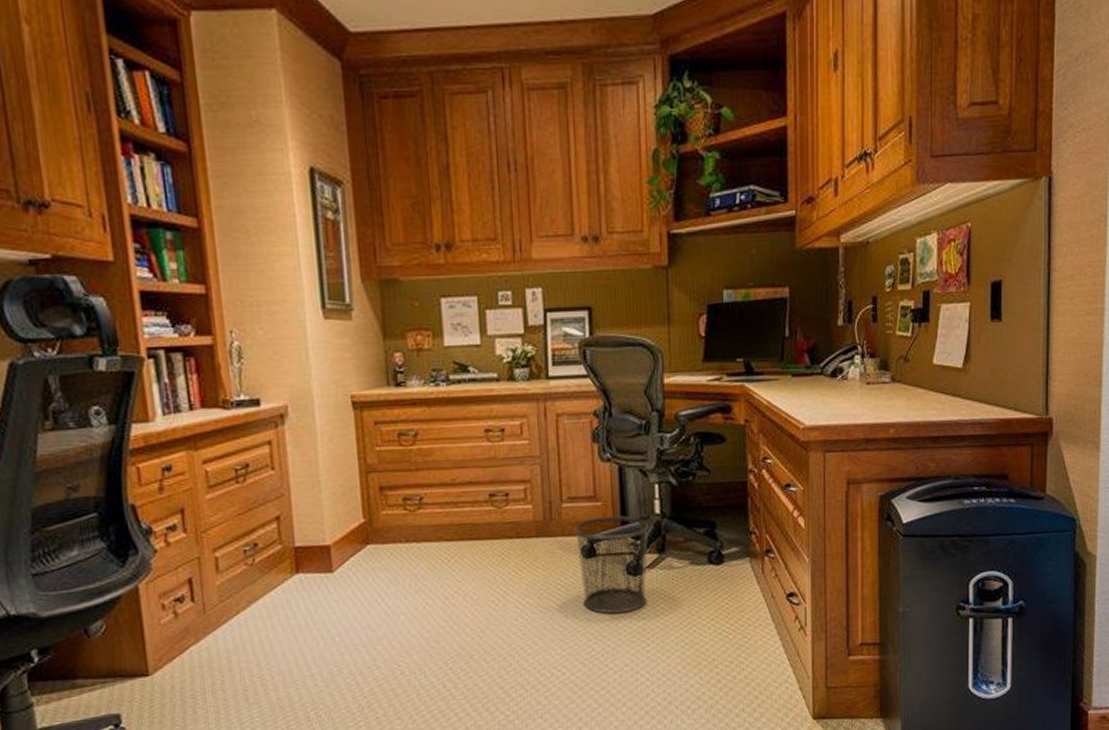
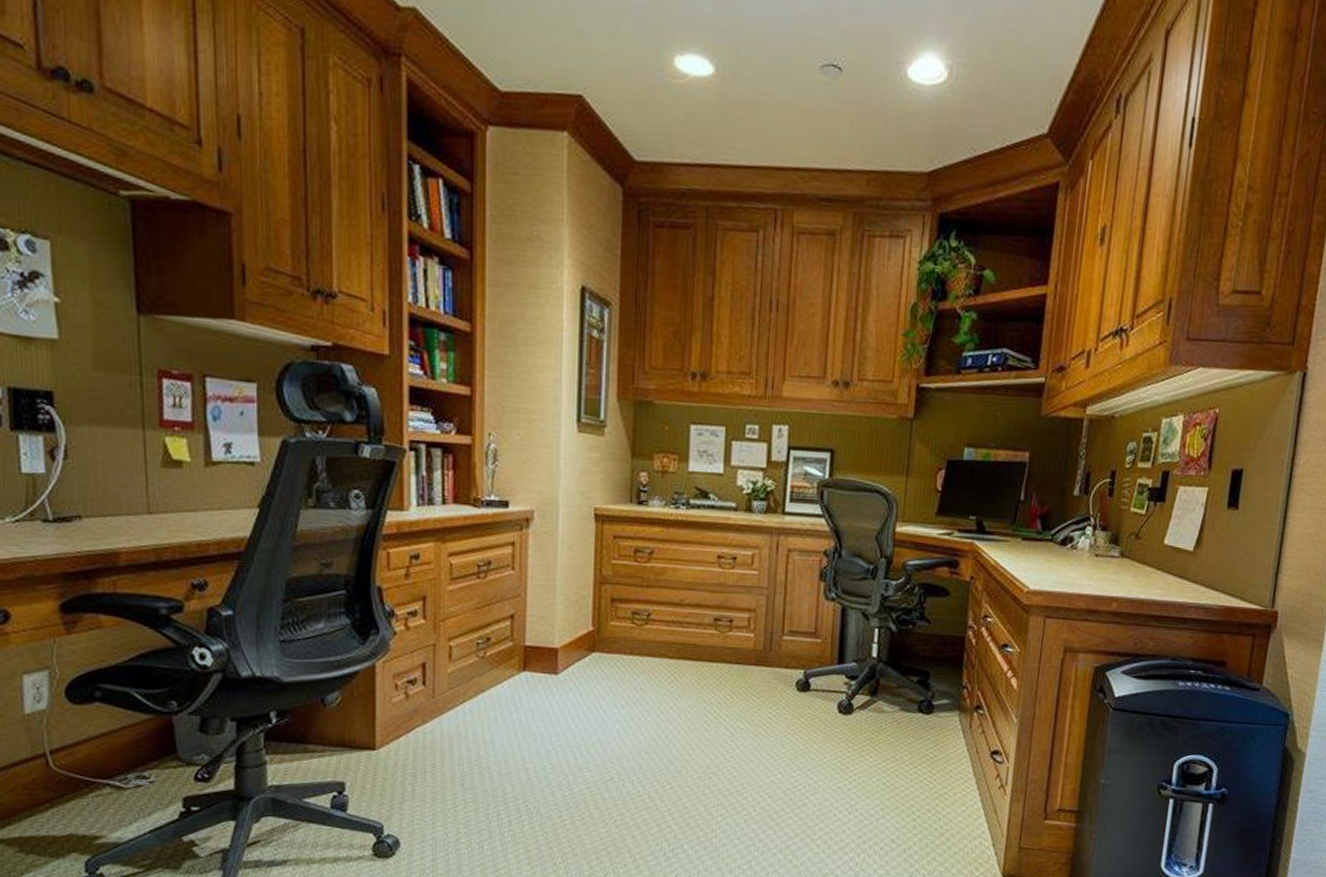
waste bin: present [573,516,650,615] -> none [791,653,865,749]

